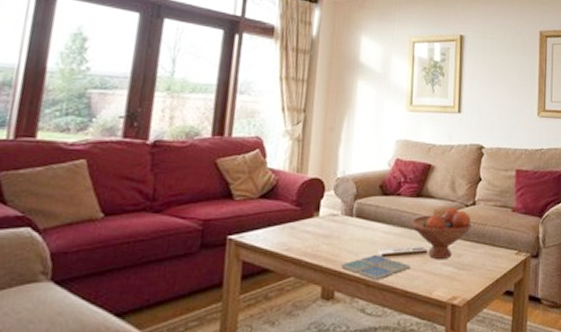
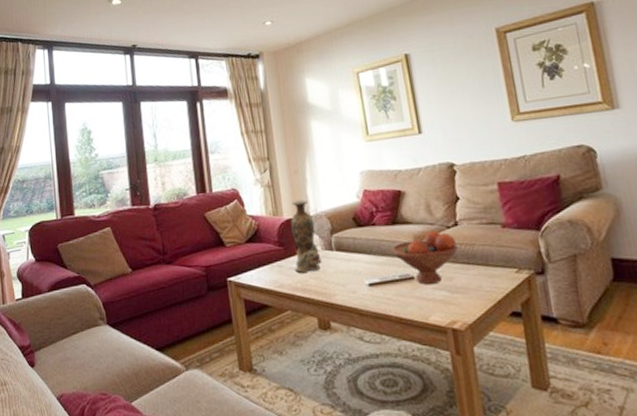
vase with dog figurine: none [308,159,340,237] -> present [291,199,322,273]
drink coaster: present [340,254,411,280] -> none [330,284,401,309]

